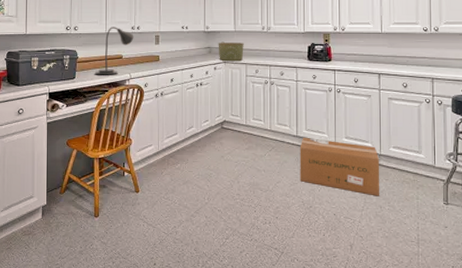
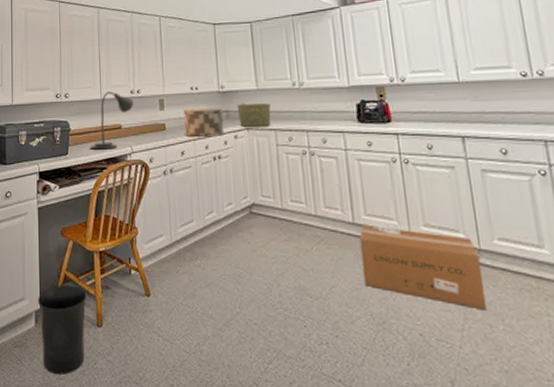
waste bin: none [44,185,87,255] -> present [37,285,87,375]
storage box: none [175,45,206,68] -> present [184,108,225,138]

